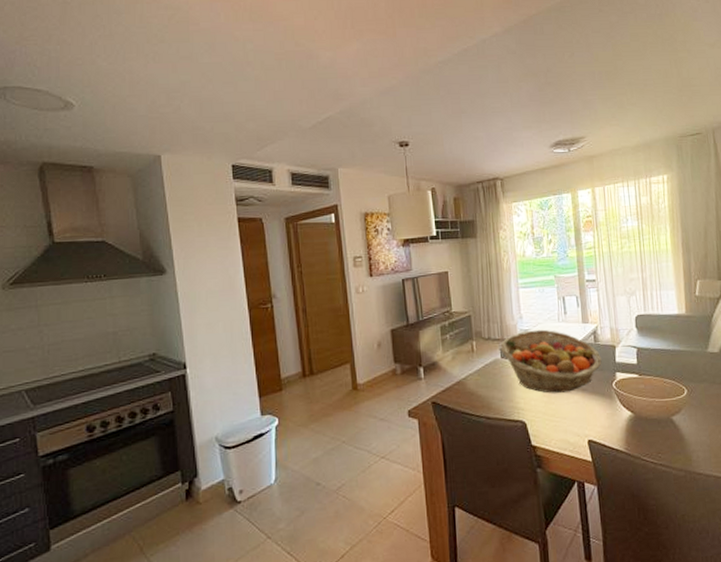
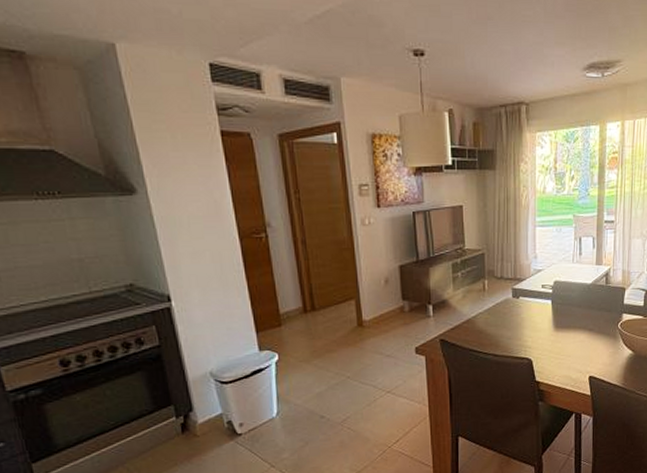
fruit basket: present [500,329,602,393] -> none [512,270,611,333]

